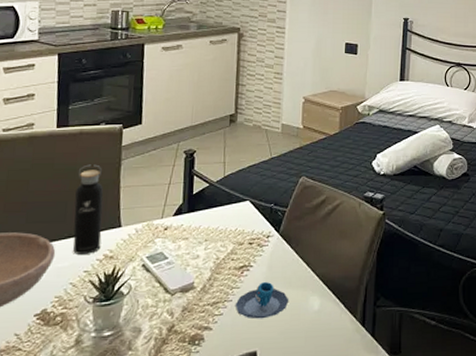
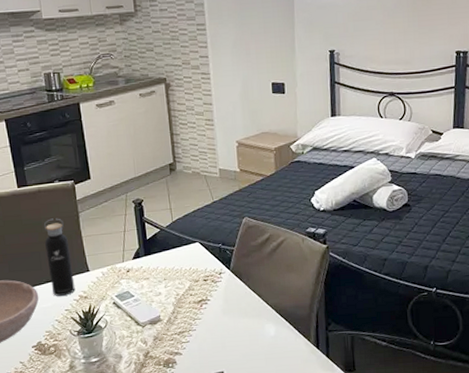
mug: present [235,281,289,319] -> none [199,312,247,345]

